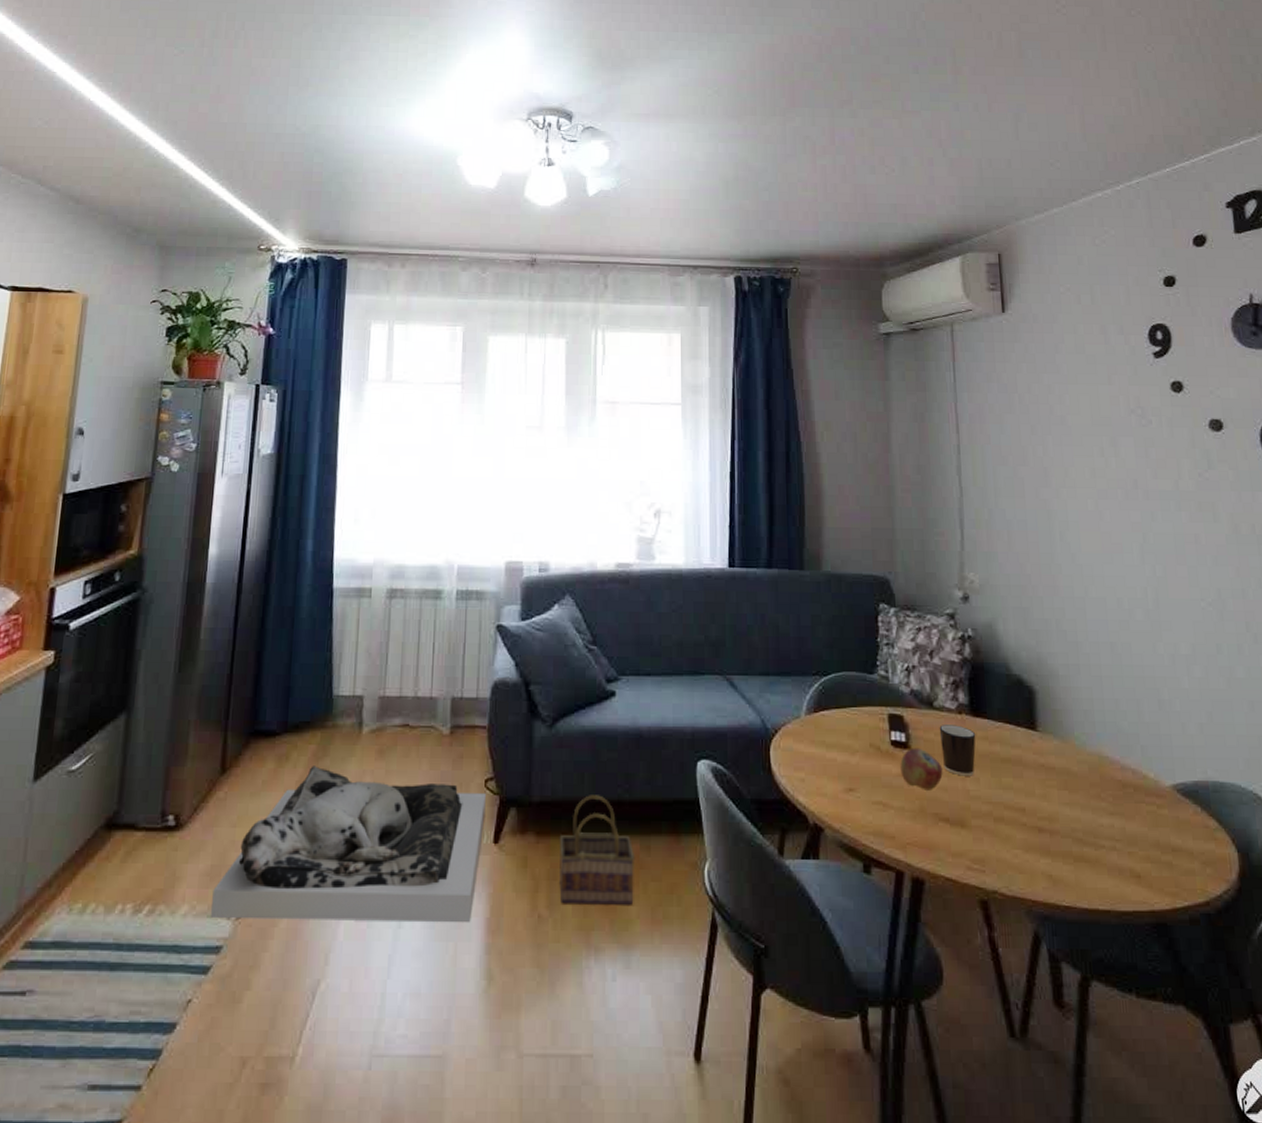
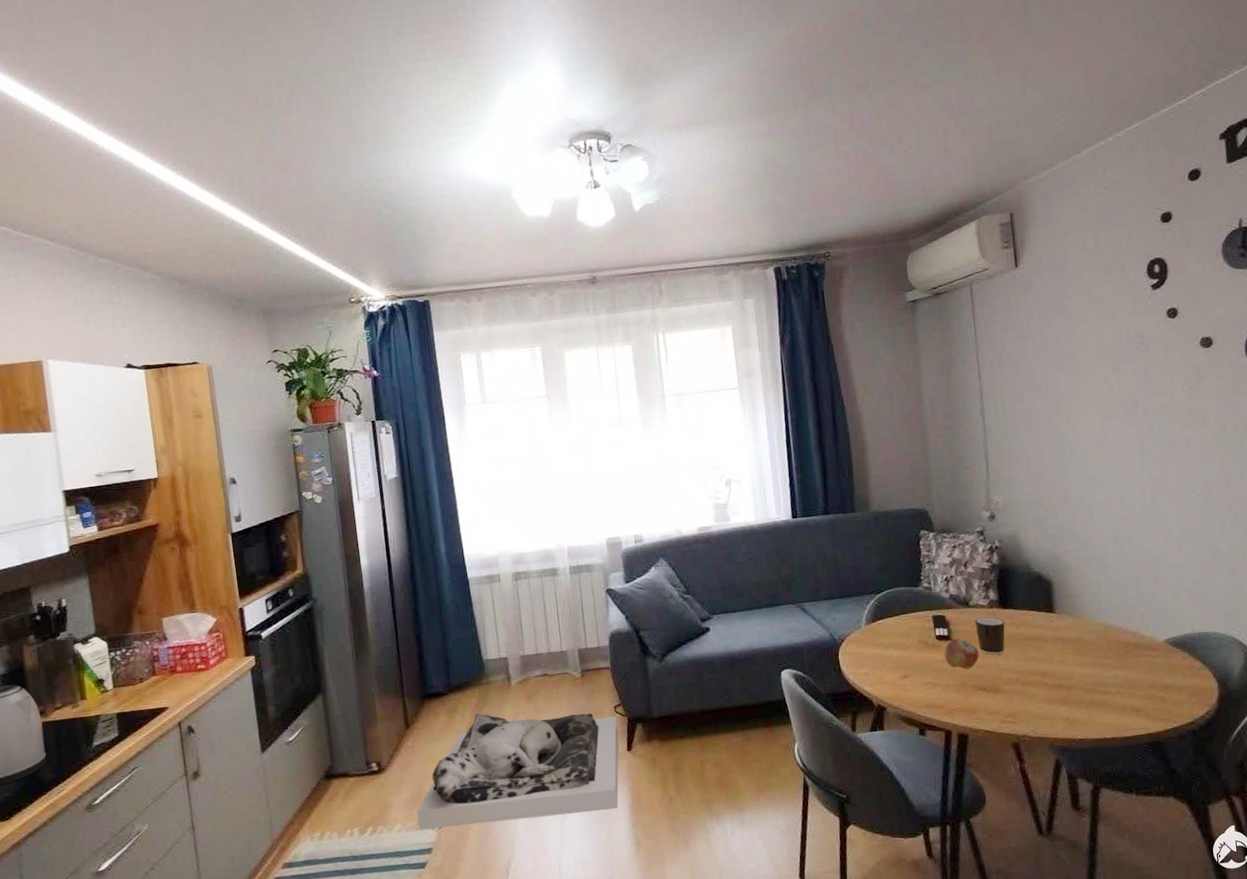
basket: present [558,795,636,905] -> none [678,706,742,787]

